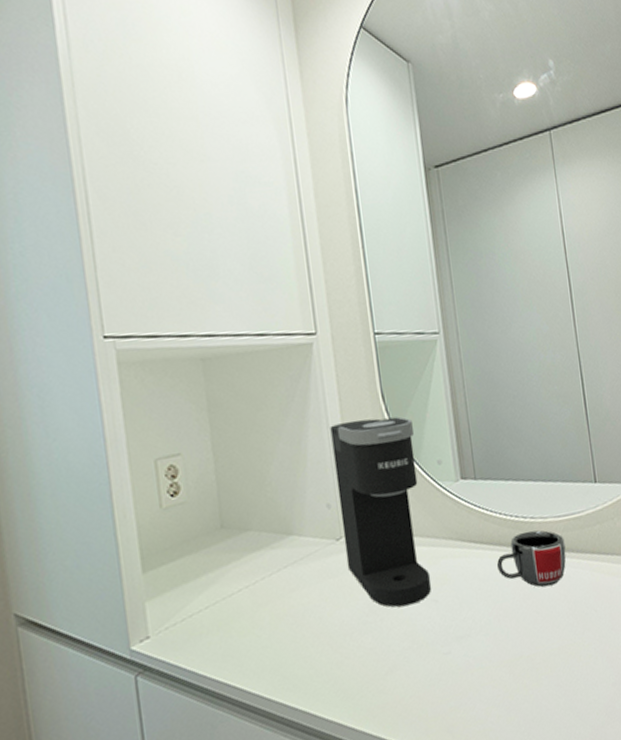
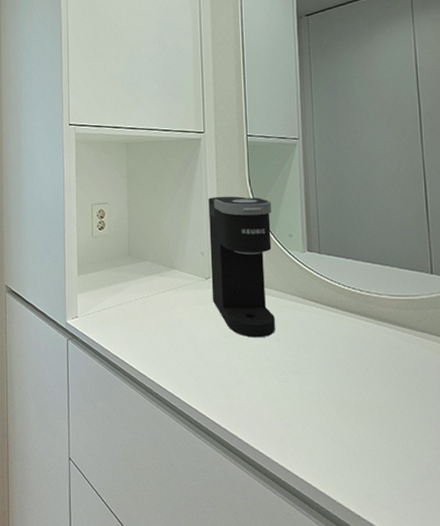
mug: present [497,530,567,588] -> none [333,302,398,350]

